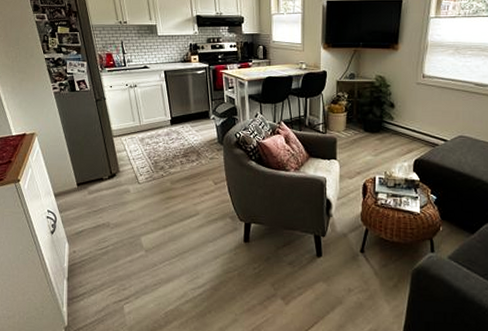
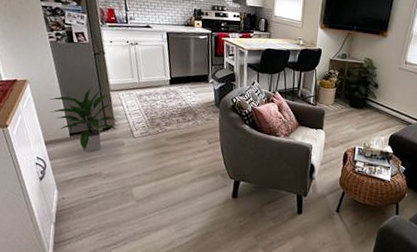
indoor plant: none [56,135,122,202] -> present [49,88,118,153]

